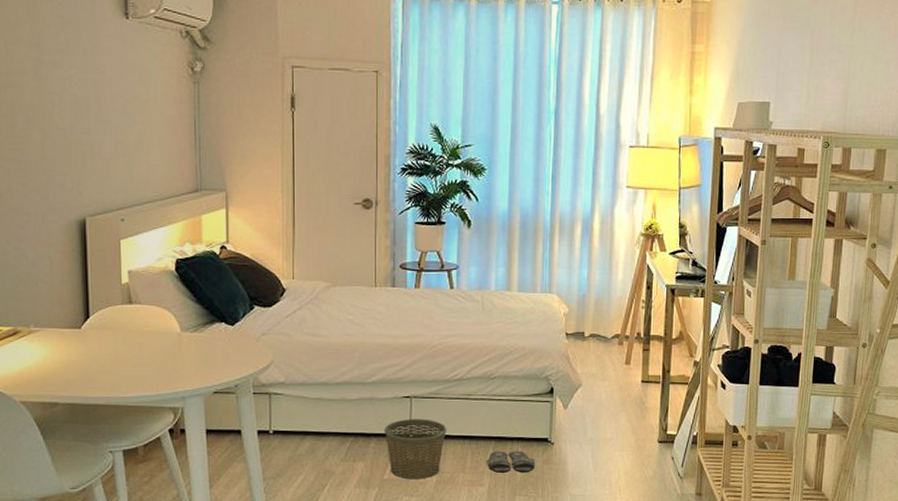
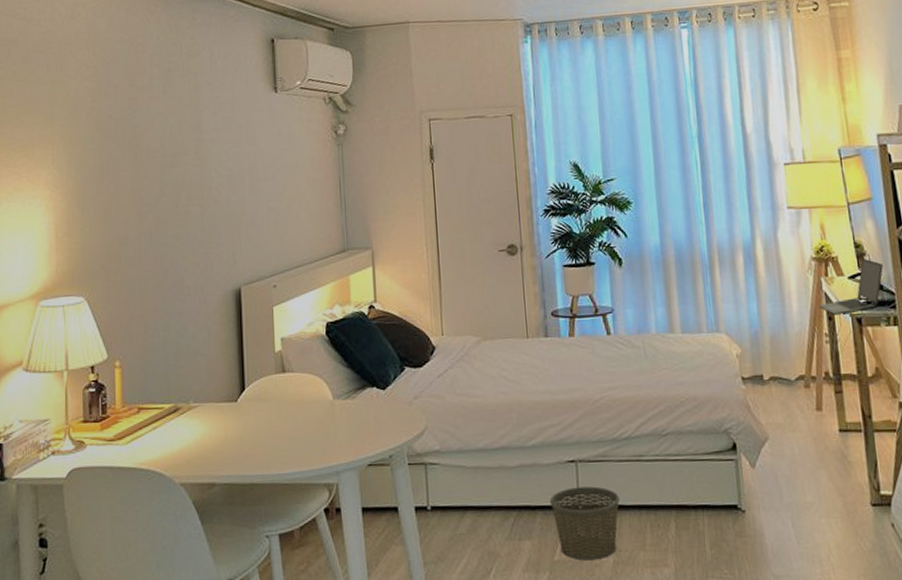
slippers: present [486,450,535,473] -> none [668,521,726,550]
laptop: none [641,238,700,285] -> present [819,259,883,315]

